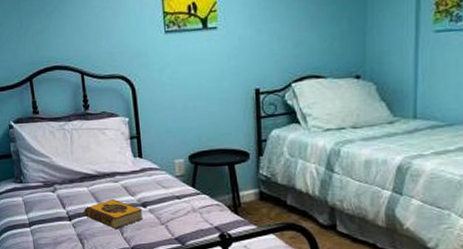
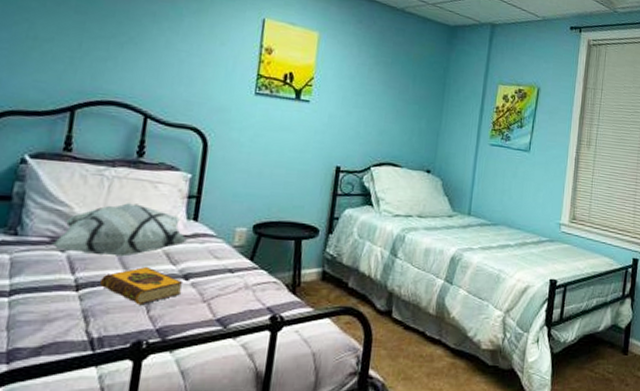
decorative pillow: none [45,149,139,193] -> present [51,203,188,257]

